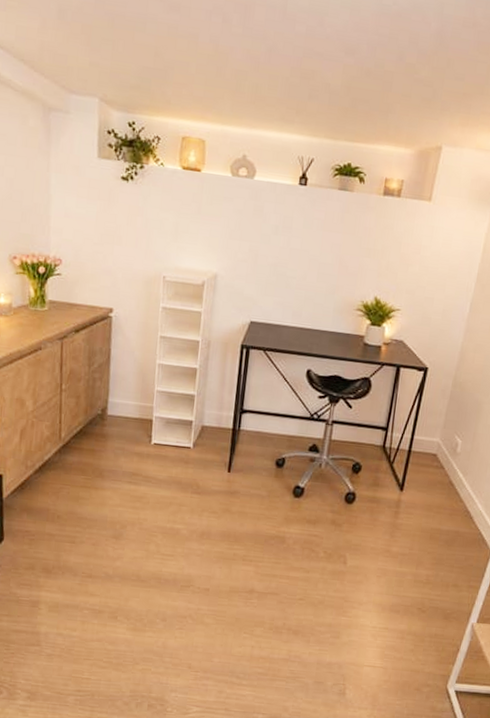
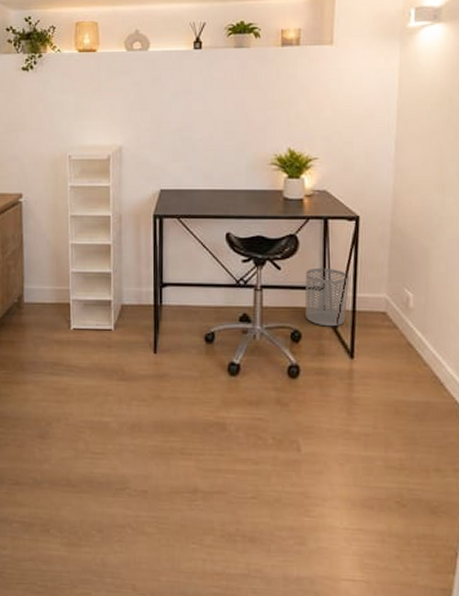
waste bin: none [368,410,411,463] -> present [305,267,350,327]

